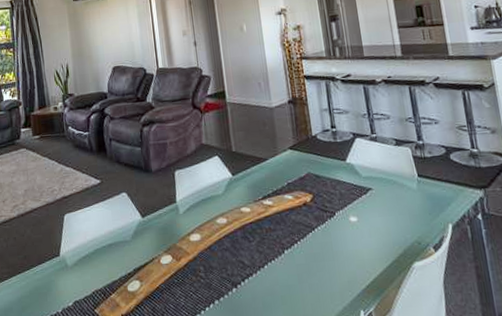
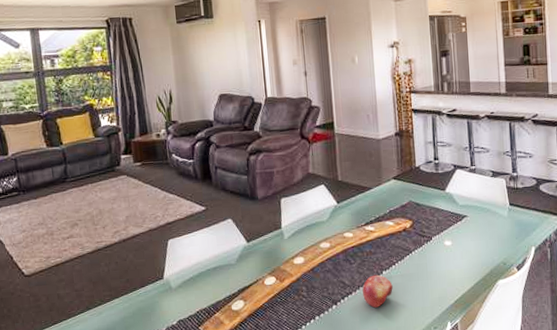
fruit: none [263,254,297,292] -> present [362,275,393,308]

